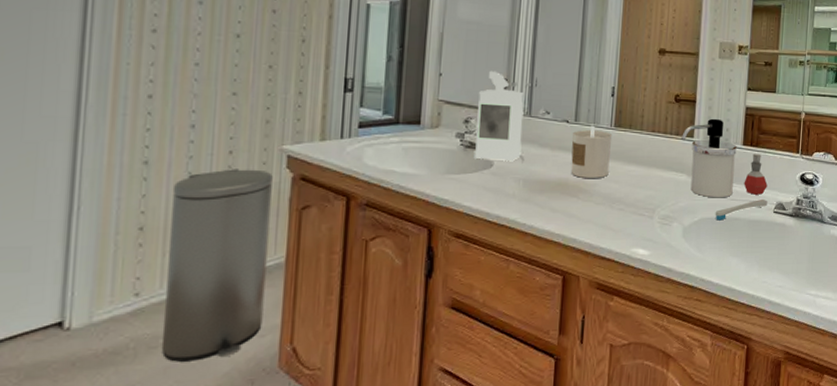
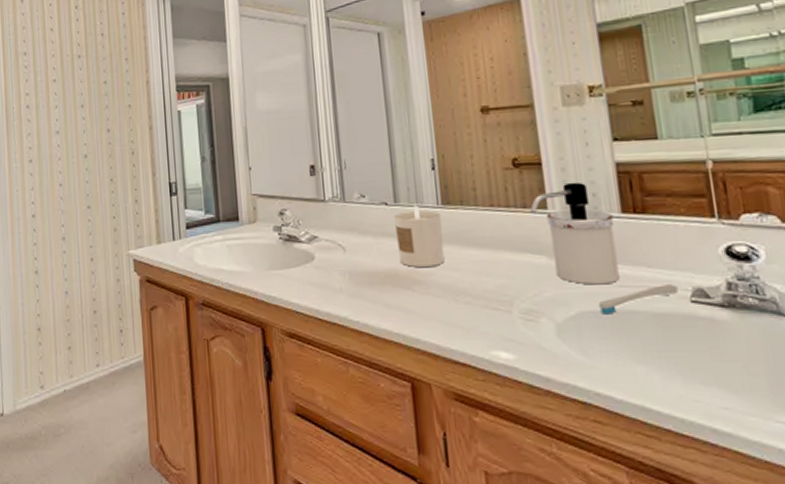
pedal bin: present [161,169,273,362] -> none [56,273,133,451]
tissue box: present [475,70,524,161] -> none [289,158,342,253]
perfume bottle: present [744,153,767,195] -> none [633,222,673,278]

